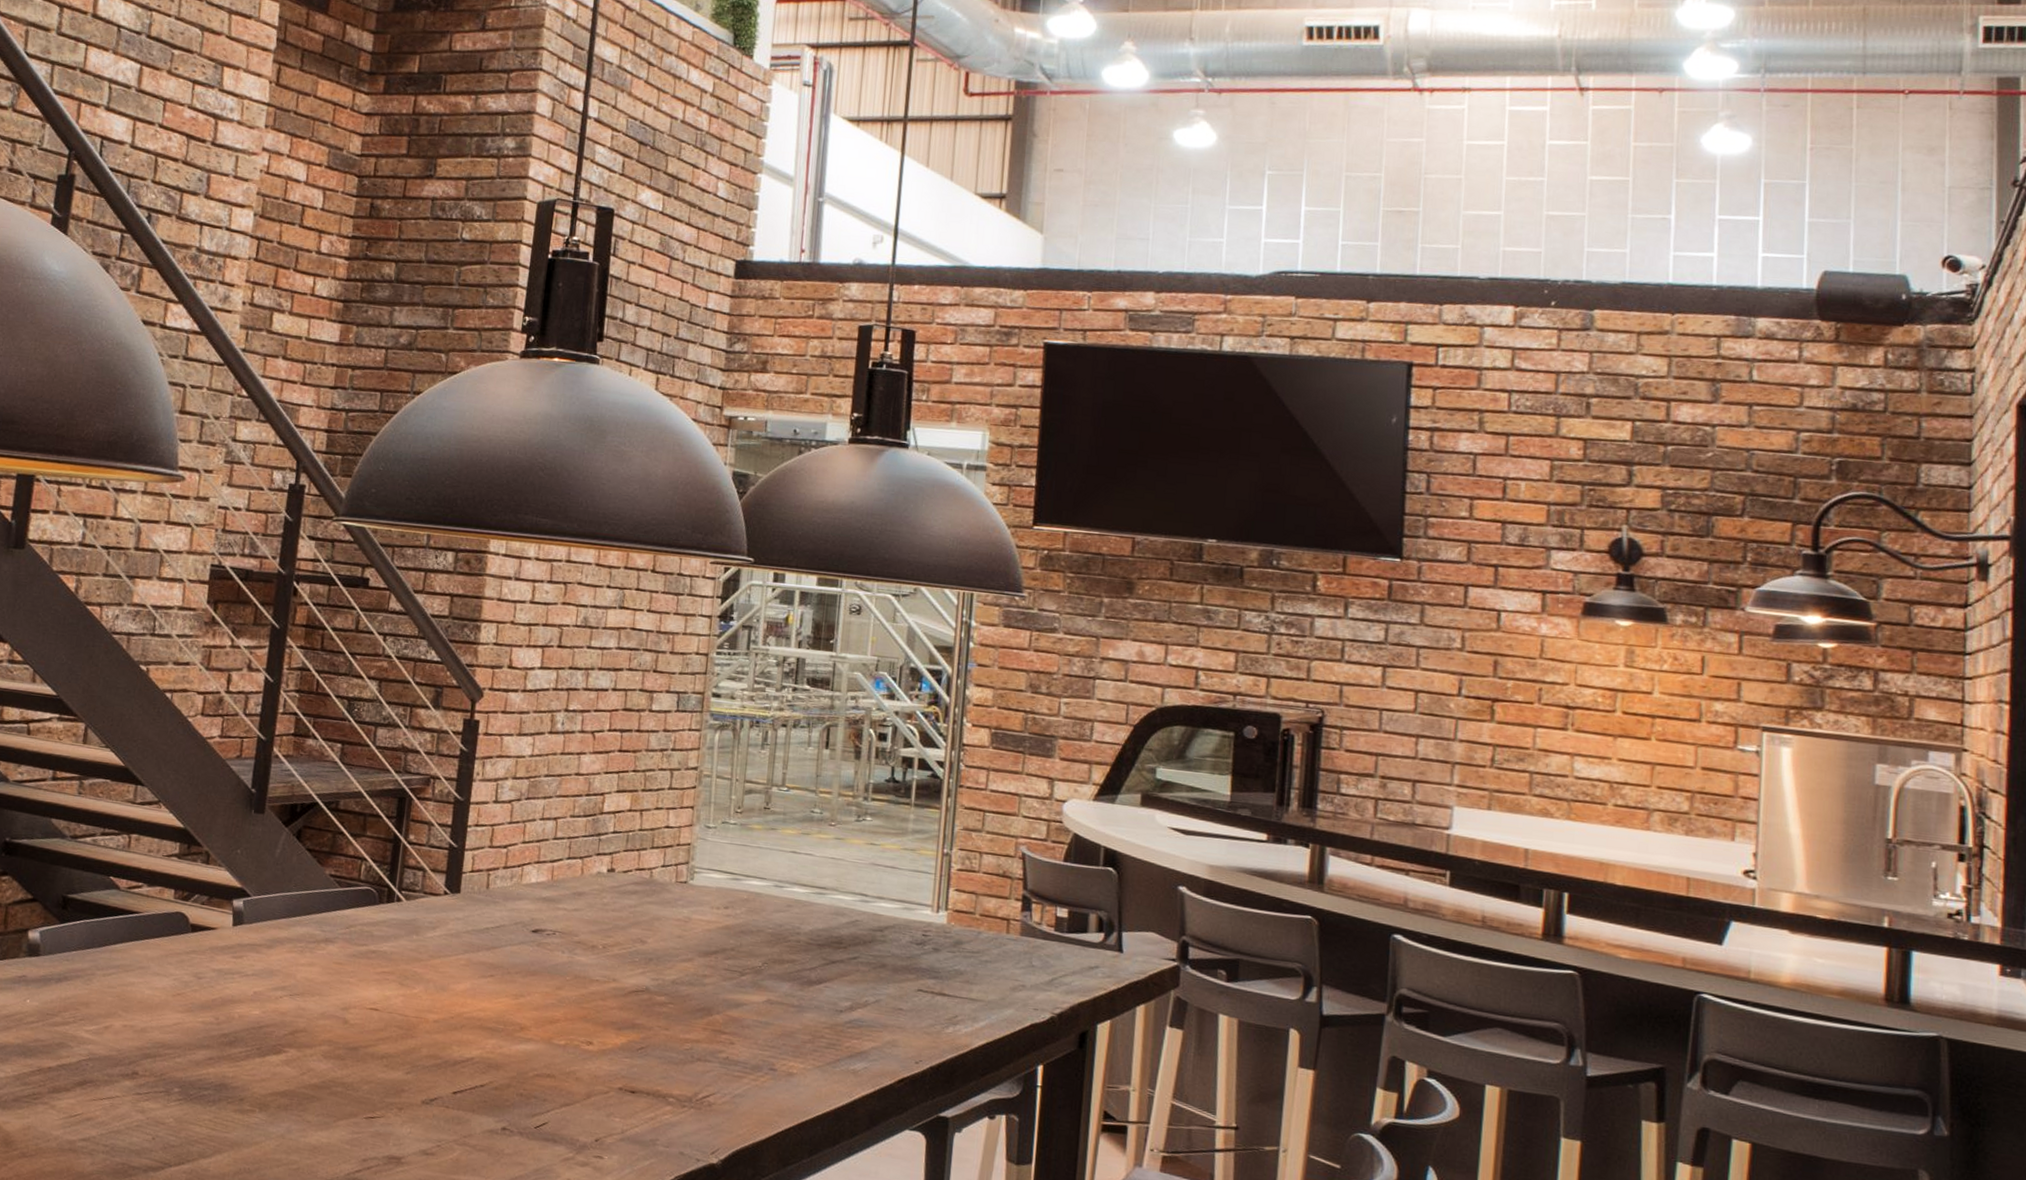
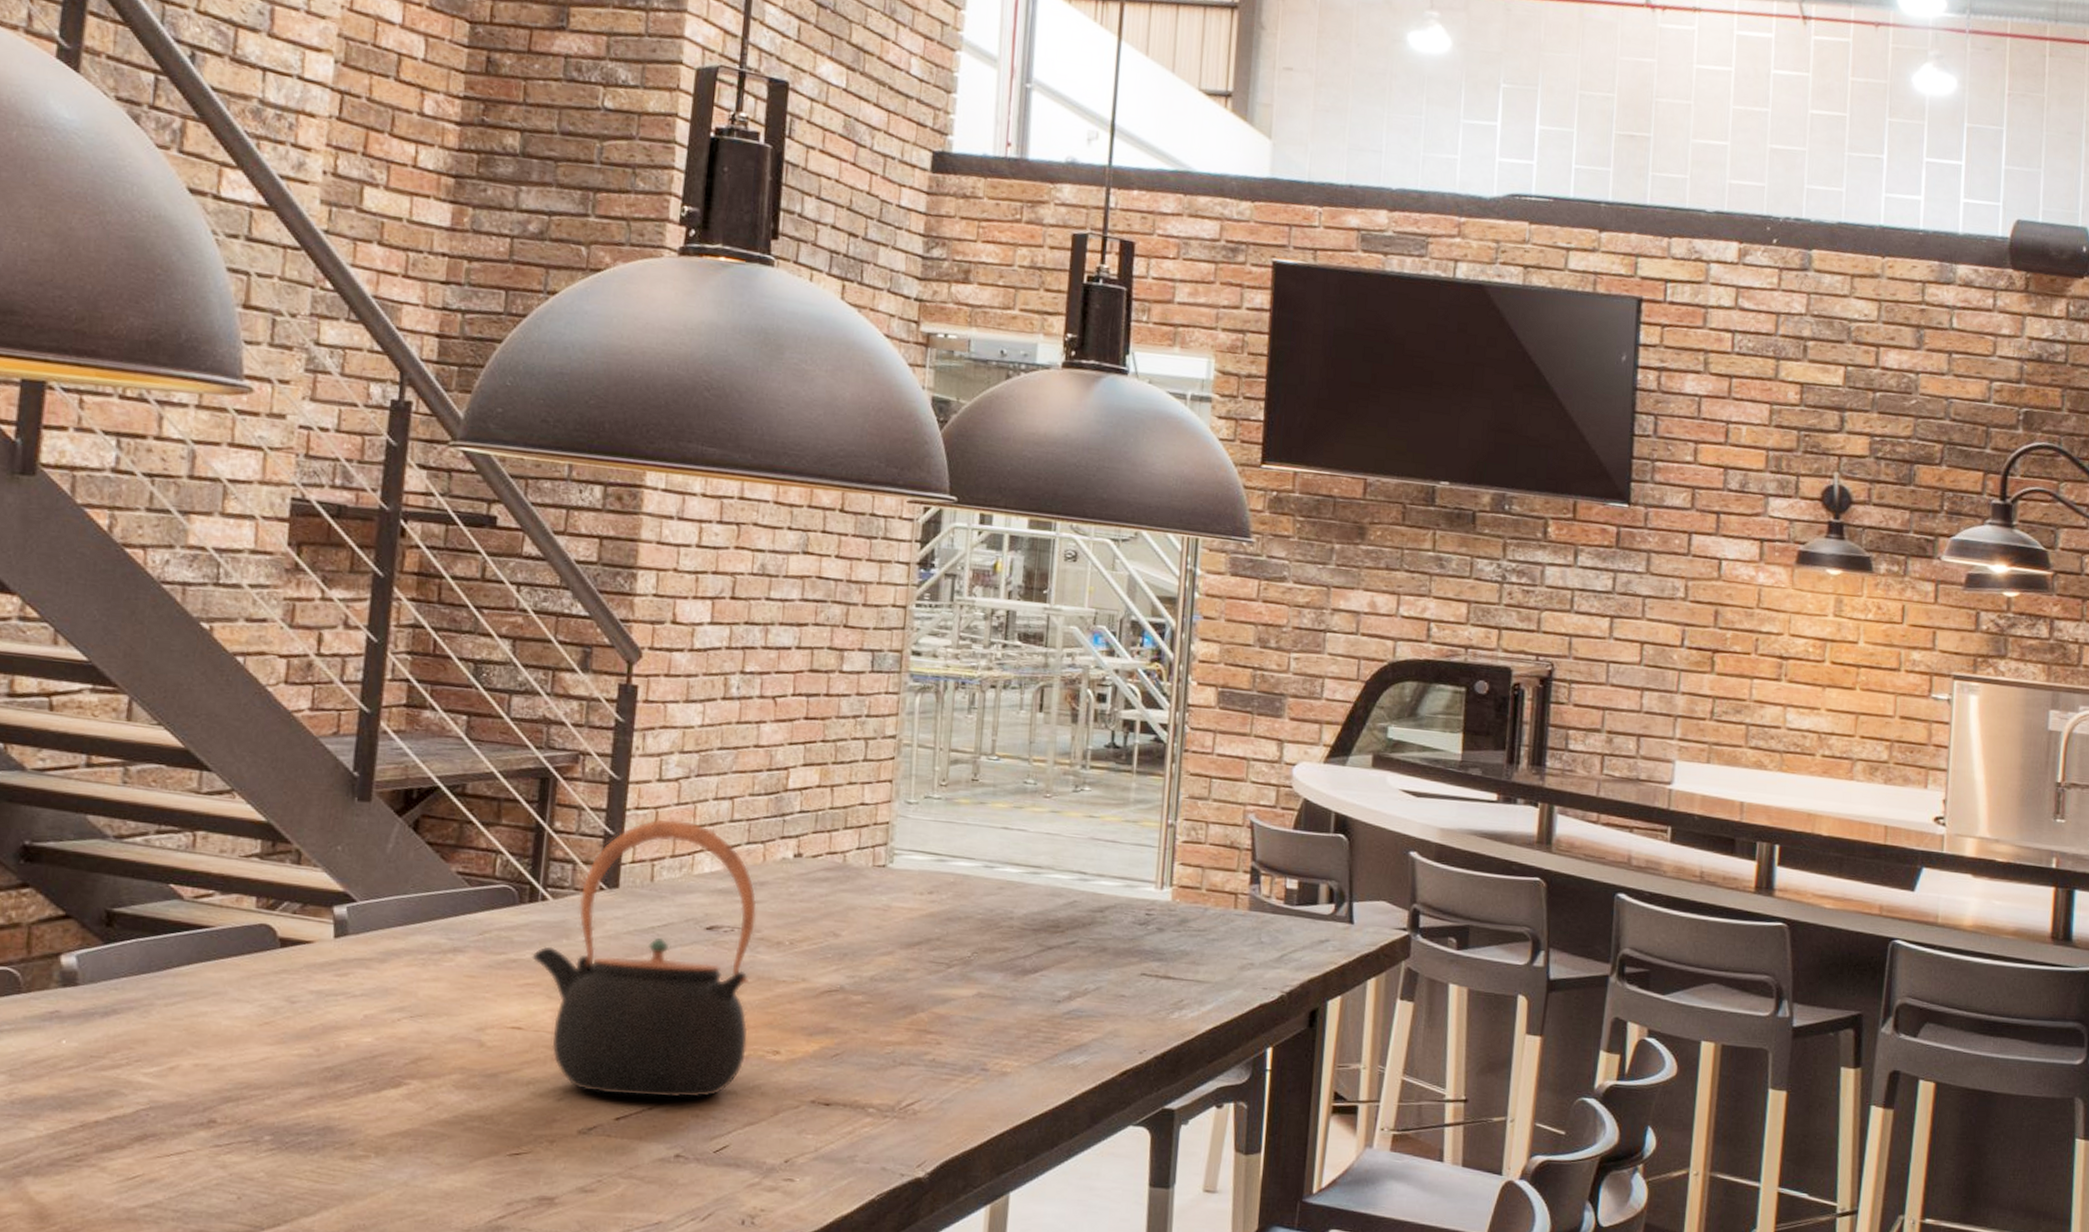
teapot: none [388,835,575,1079] -> present [532,819,757,1098]

